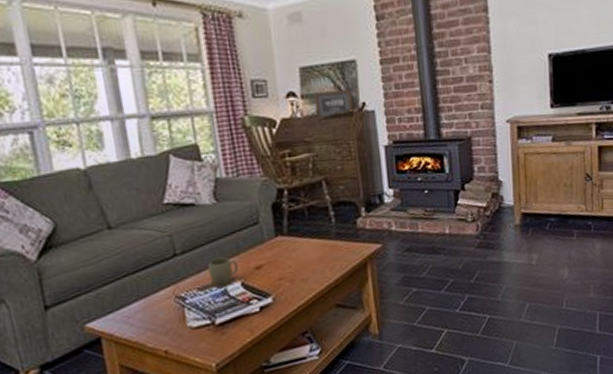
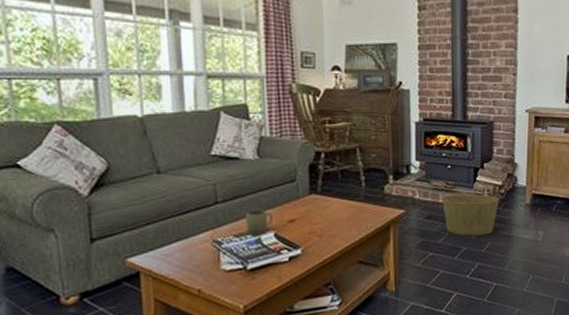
basket: none [422,218,486,267] -> present [442,194,500,236]

